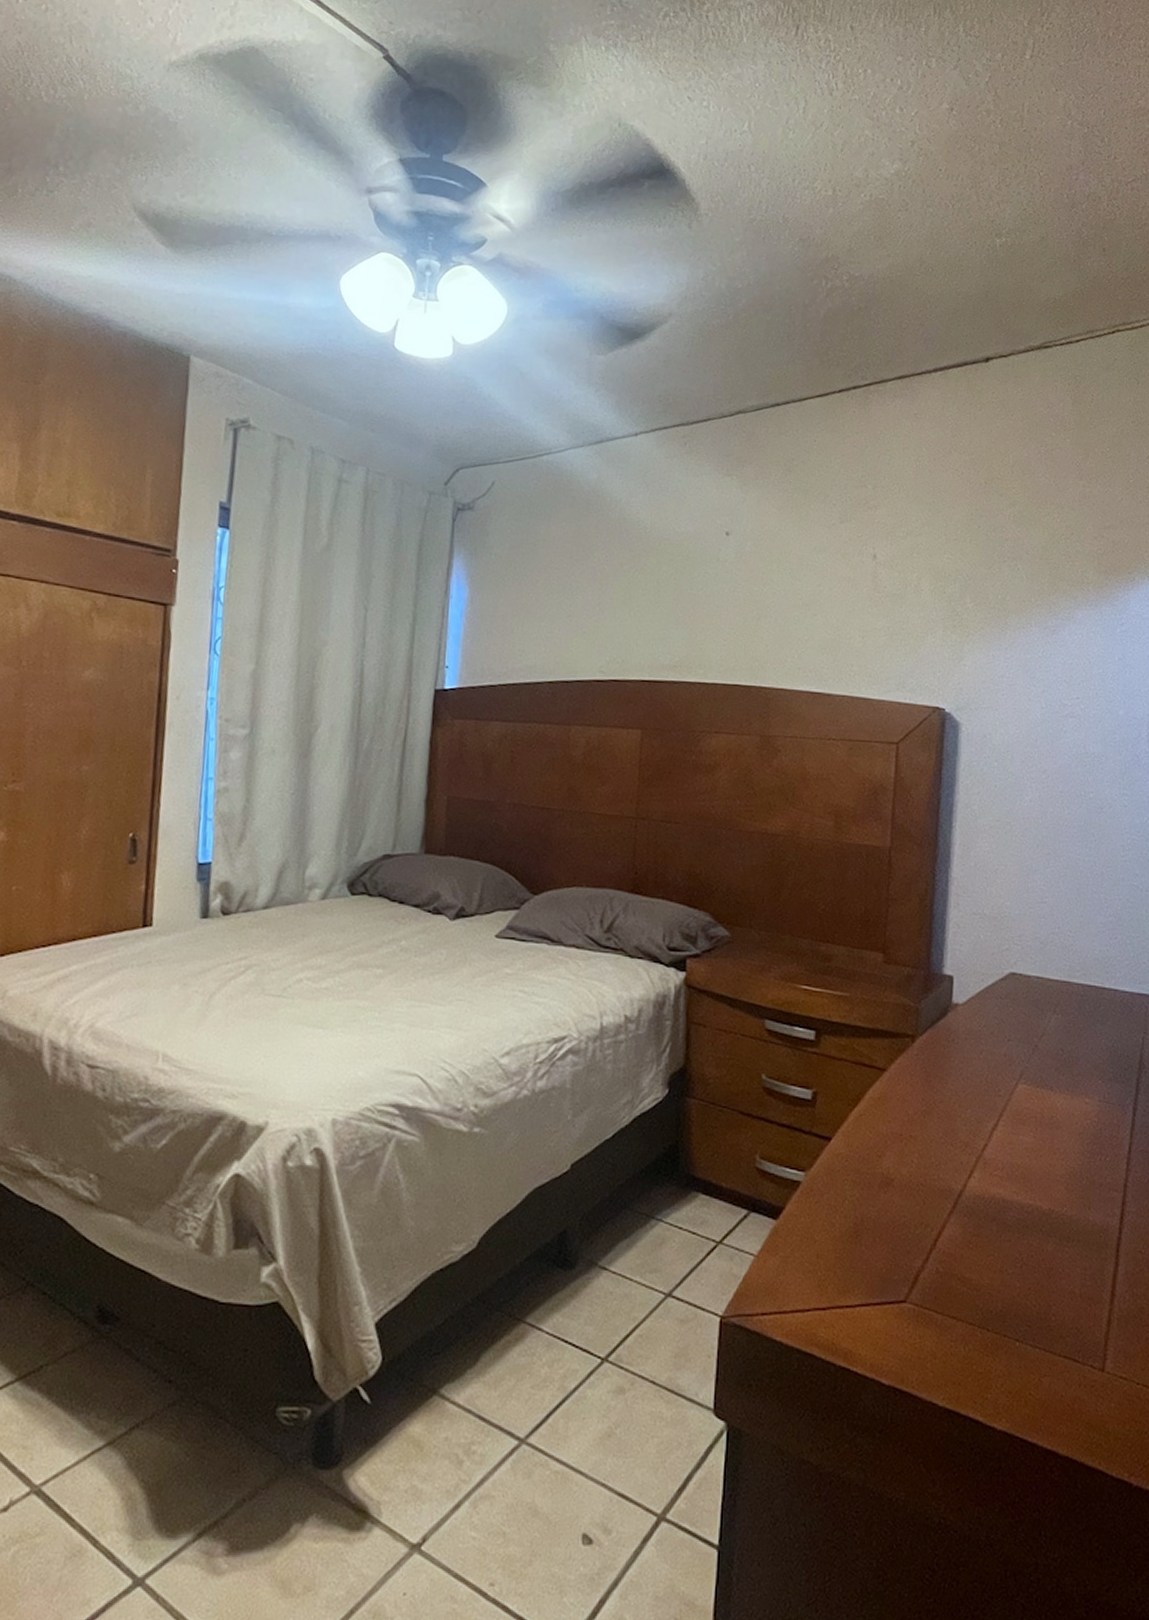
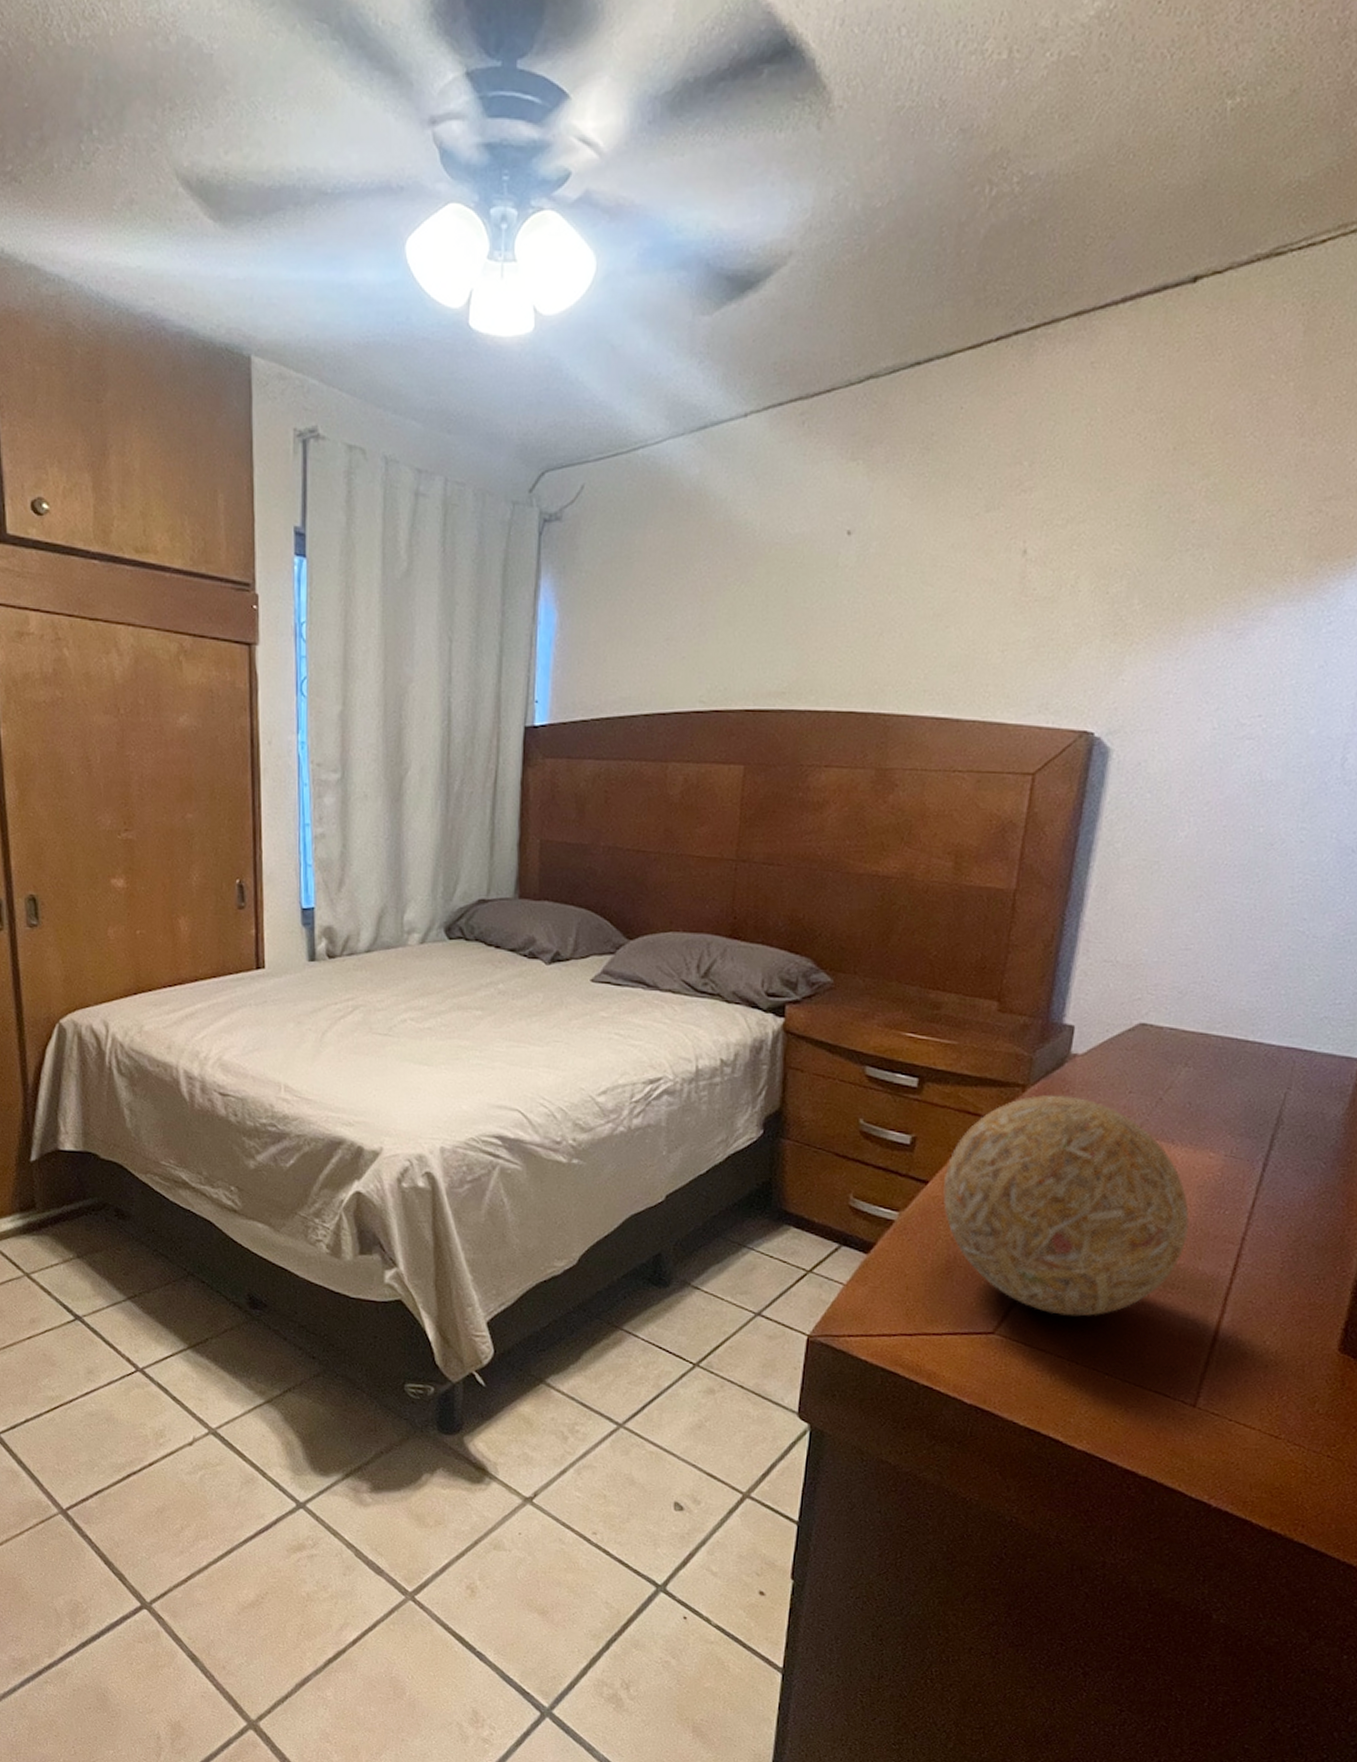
decorative ball: none [846,1044,1076,1278] -> present [943,1094,1190,1317]

